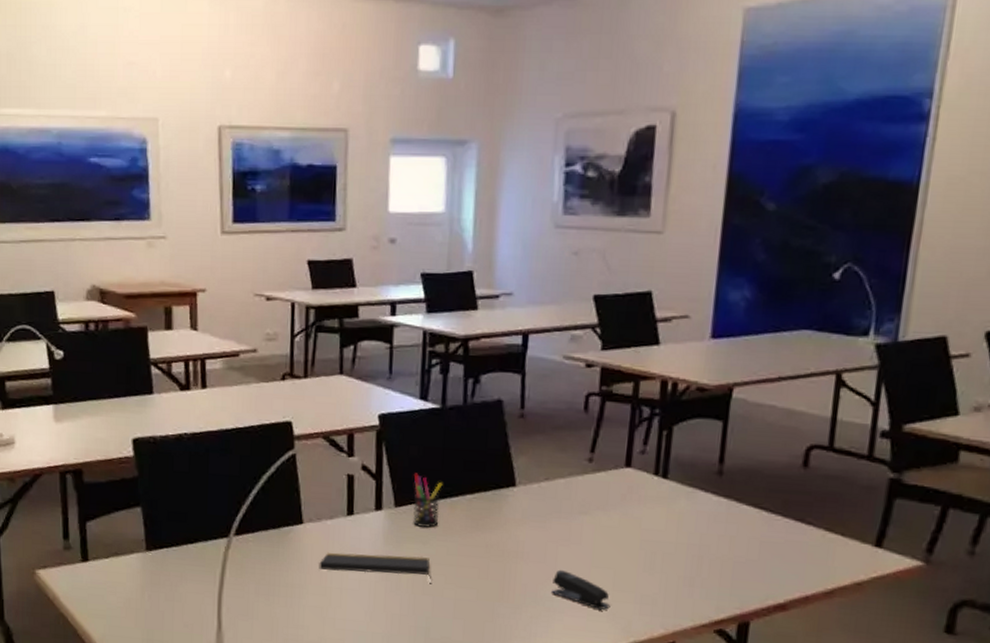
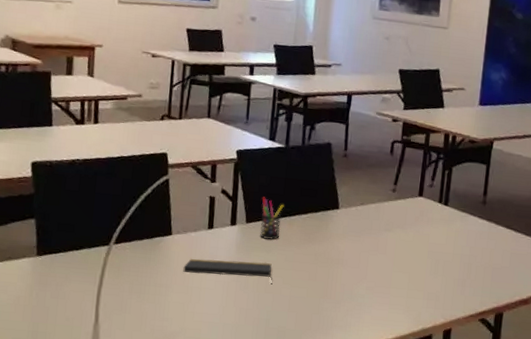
stapler: present [552,569,611,610] -> none [363,273,406,304]

